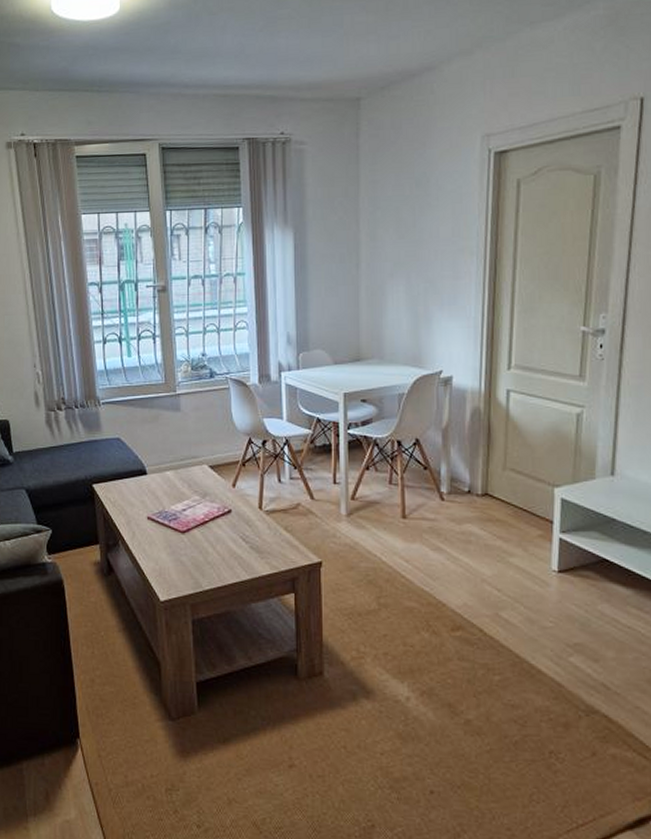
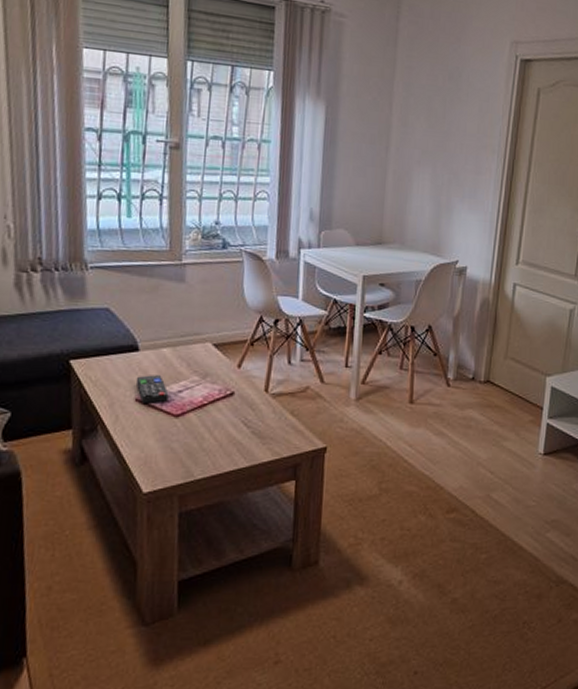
remote control: none [146,496,175,521] -> present [135,375,169,403]

